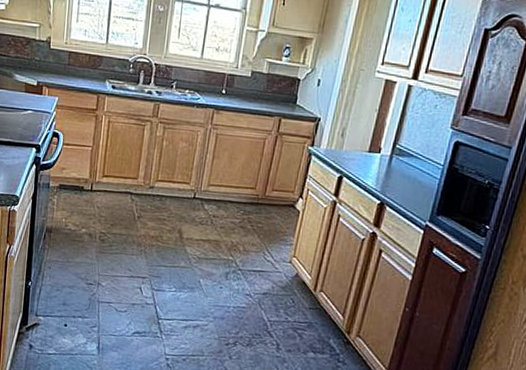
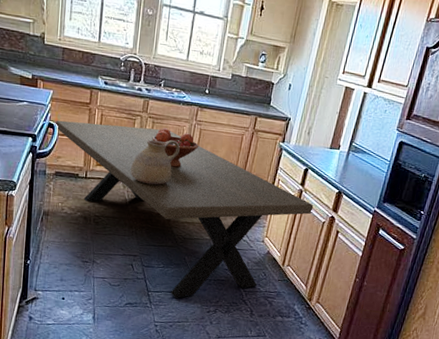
dining table: none [59,128,351,328] -> present [55,120,314,298]
ceramic pitcher: none [139,147,194,198] -> present [131,140,180,186]
fruit bowl: none [163,134,216,178] -> present [152,128,199,168]

